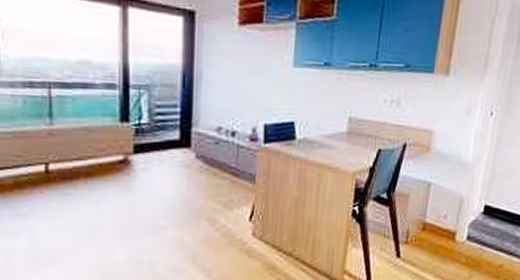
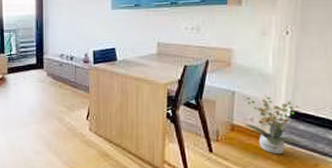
potted plant: none [437,186,493,256] -> present [242,94,304,155]

